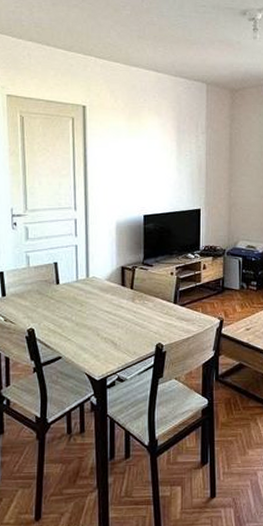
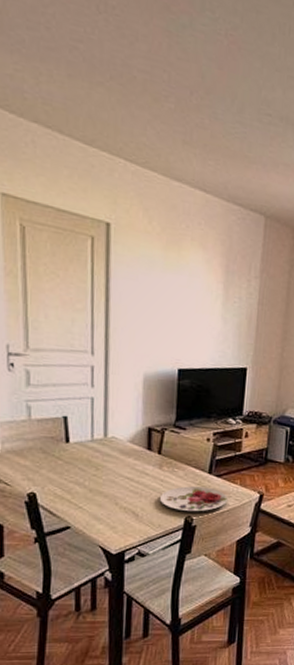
plate: none [133,316,191,339] -> present [159,486,227,512]

